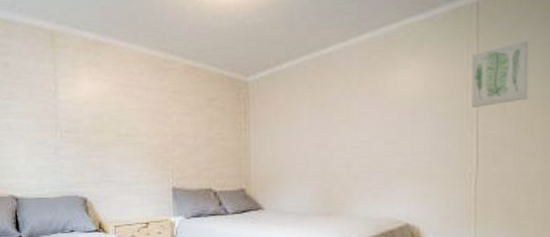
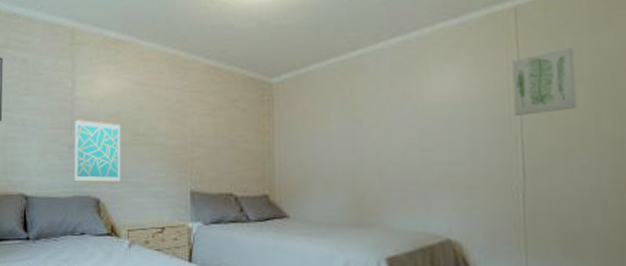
wall art: none [59,121,106,183] -> present [74,118,121,183]

